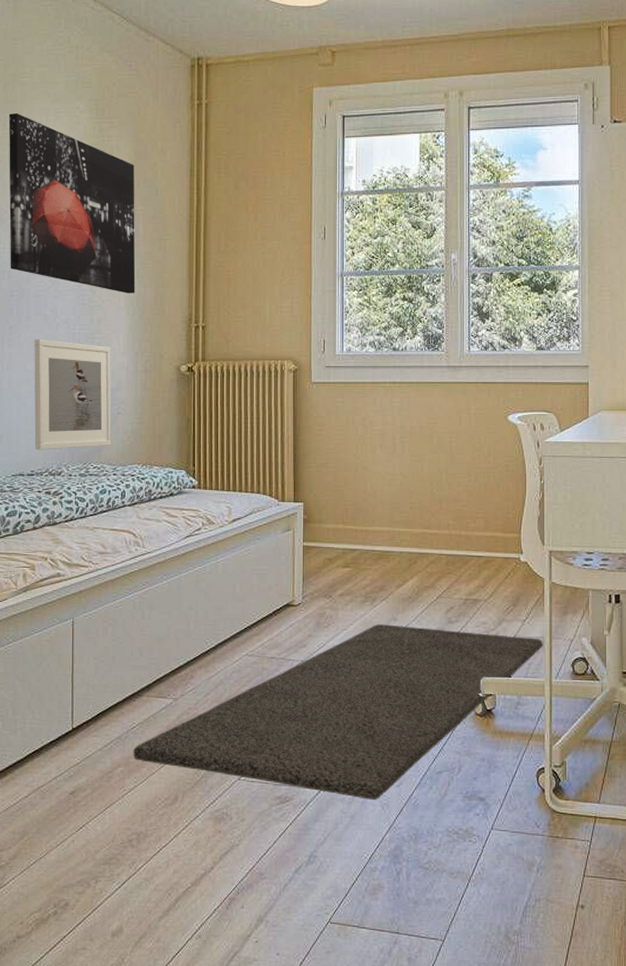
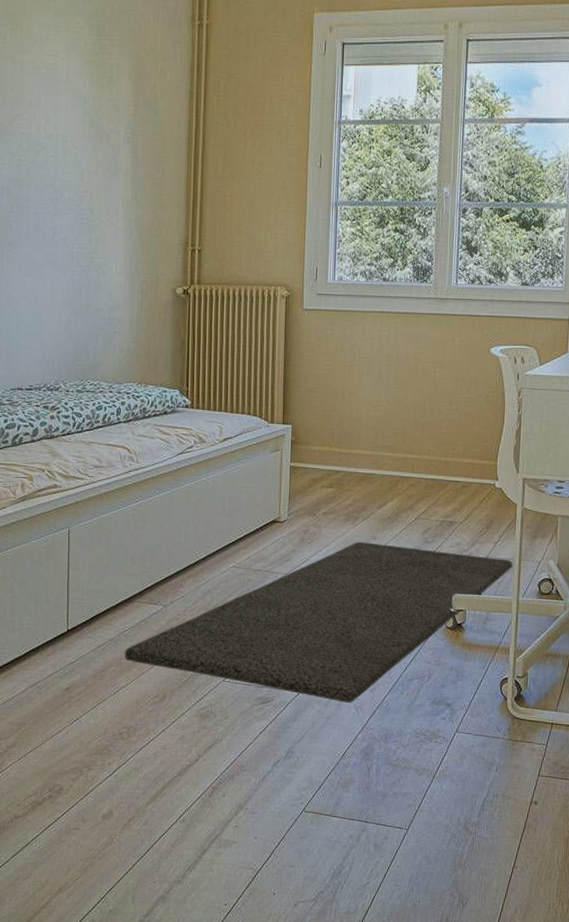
wall art: present [8,113,136,294] -> none [8,26,135,215]
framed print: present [34,338,112,450] -> none [33,256,109,366]

